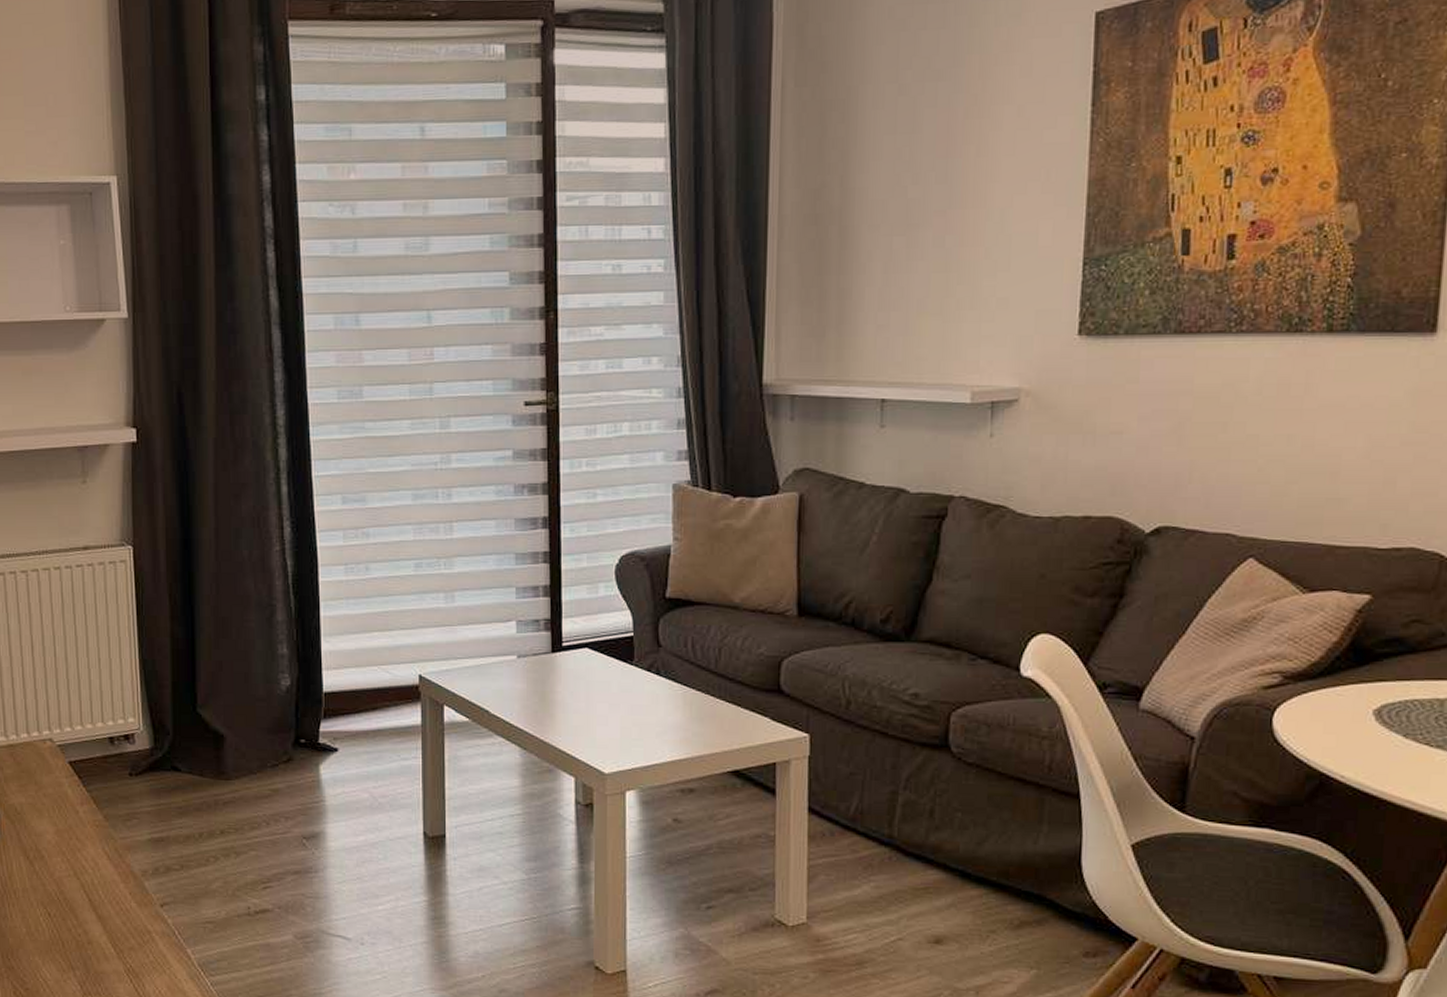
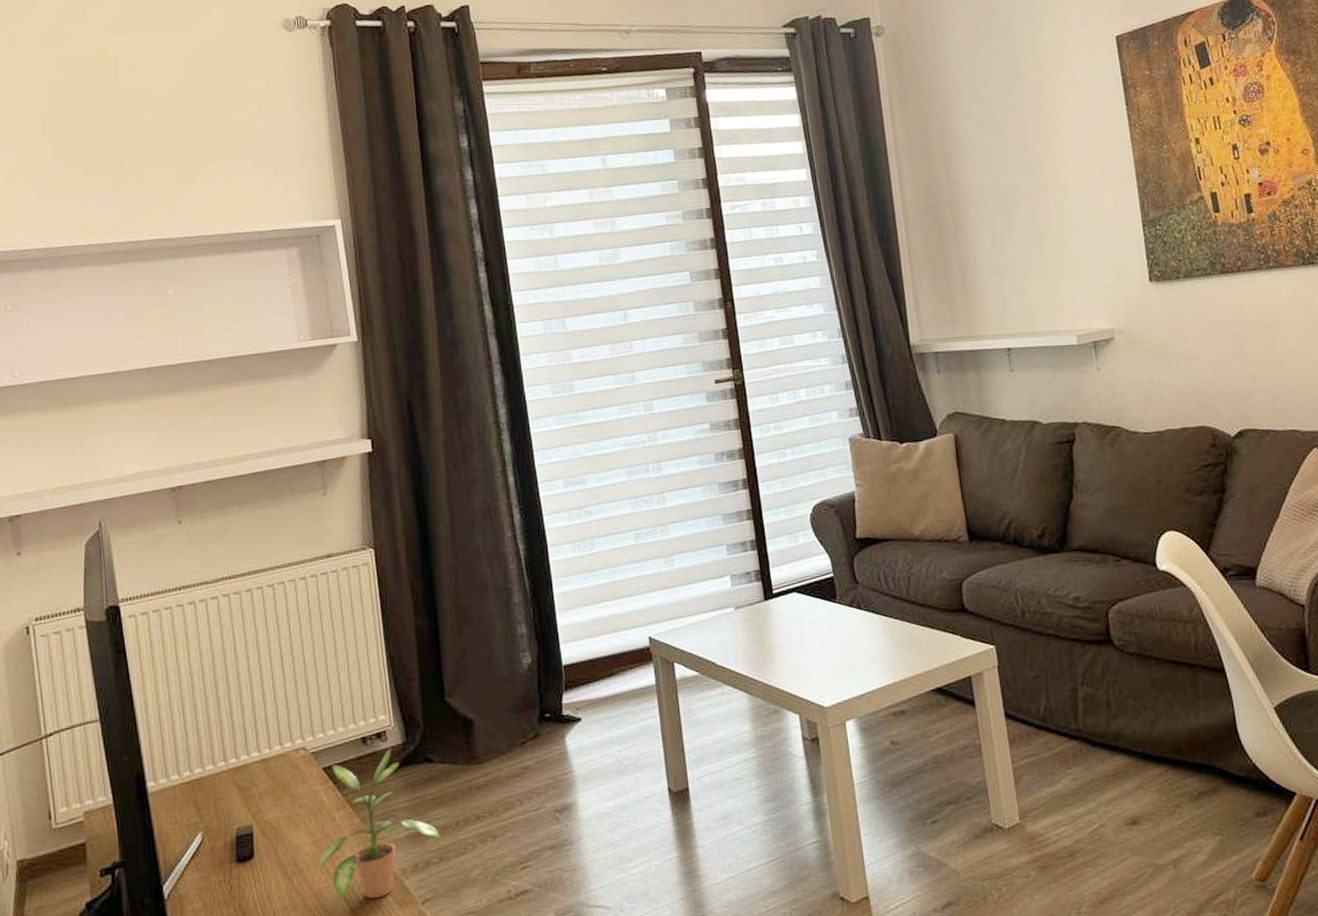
potted plant: none [53,750,184,895] -> present [311,747,442,899]

